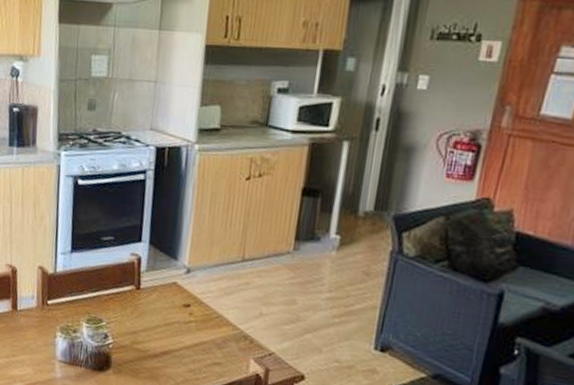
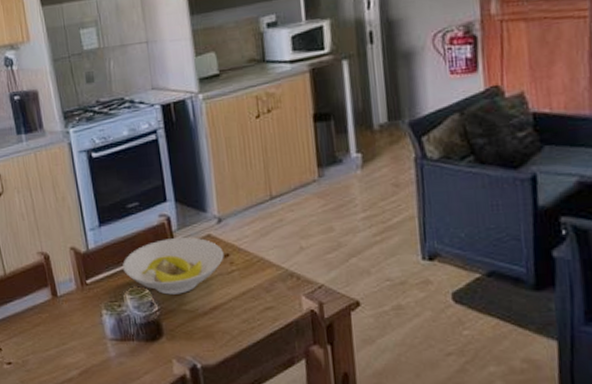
bowl: none [85,277,186,333] -> present [123,237,224,295]

